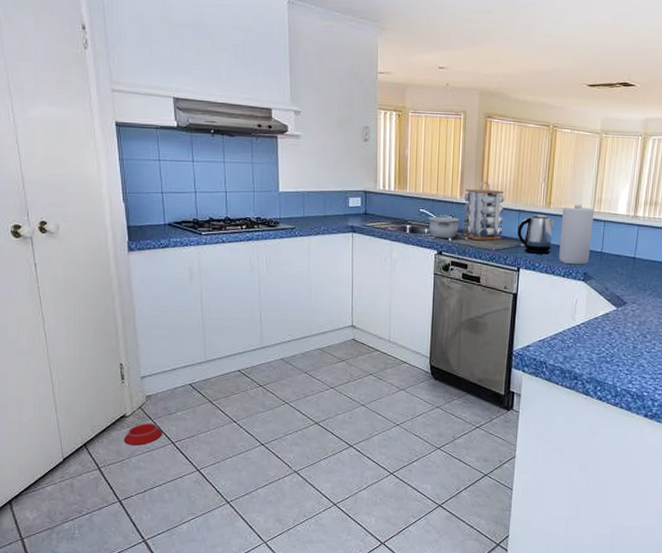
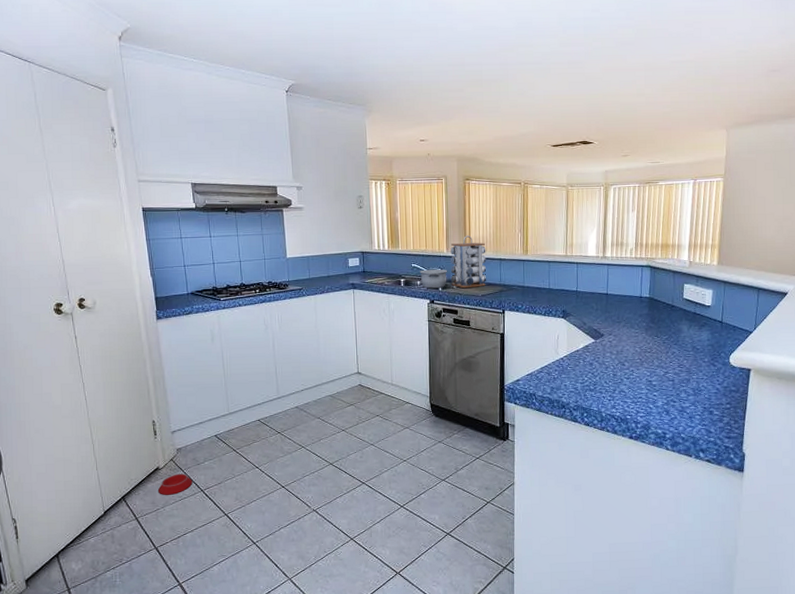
kettle: present [517,214,555,254] -> none [500,261,533,297]
paper towel holder: present [559,205,595,265] -> none [538,250,568,304]

